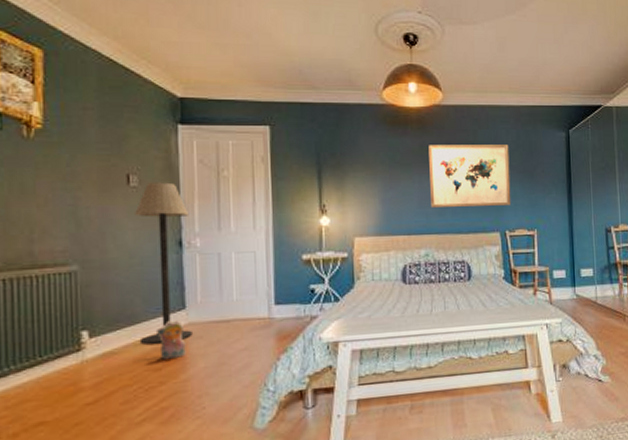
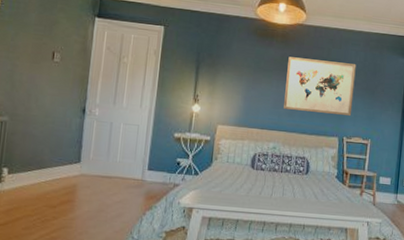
floor lamp: present [134,182,192,345] -> none [43,60,94,187]
plush toy: present [155,319,186,361] -> none [55,169,77,201]

